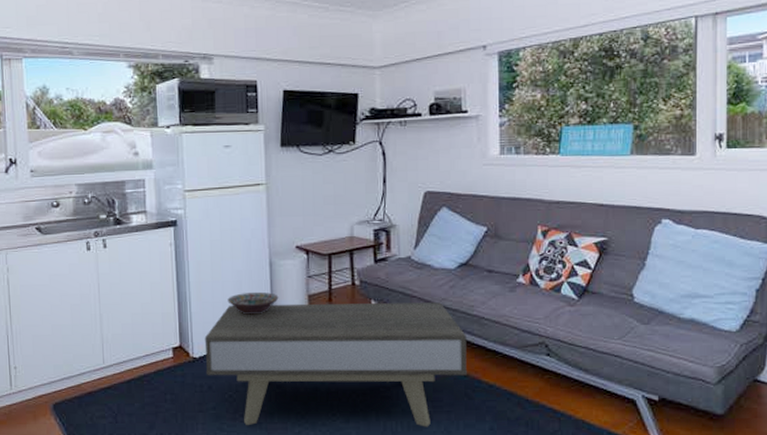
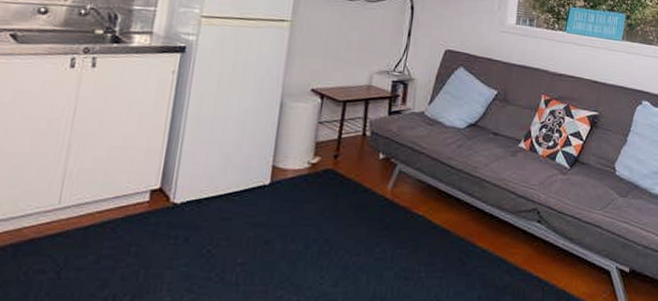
coffee table: present [204,302,467,427] -> none [184,145,467,294]
decorative bowl: present [227,291,279,315] -> none [226,133,284,159]

